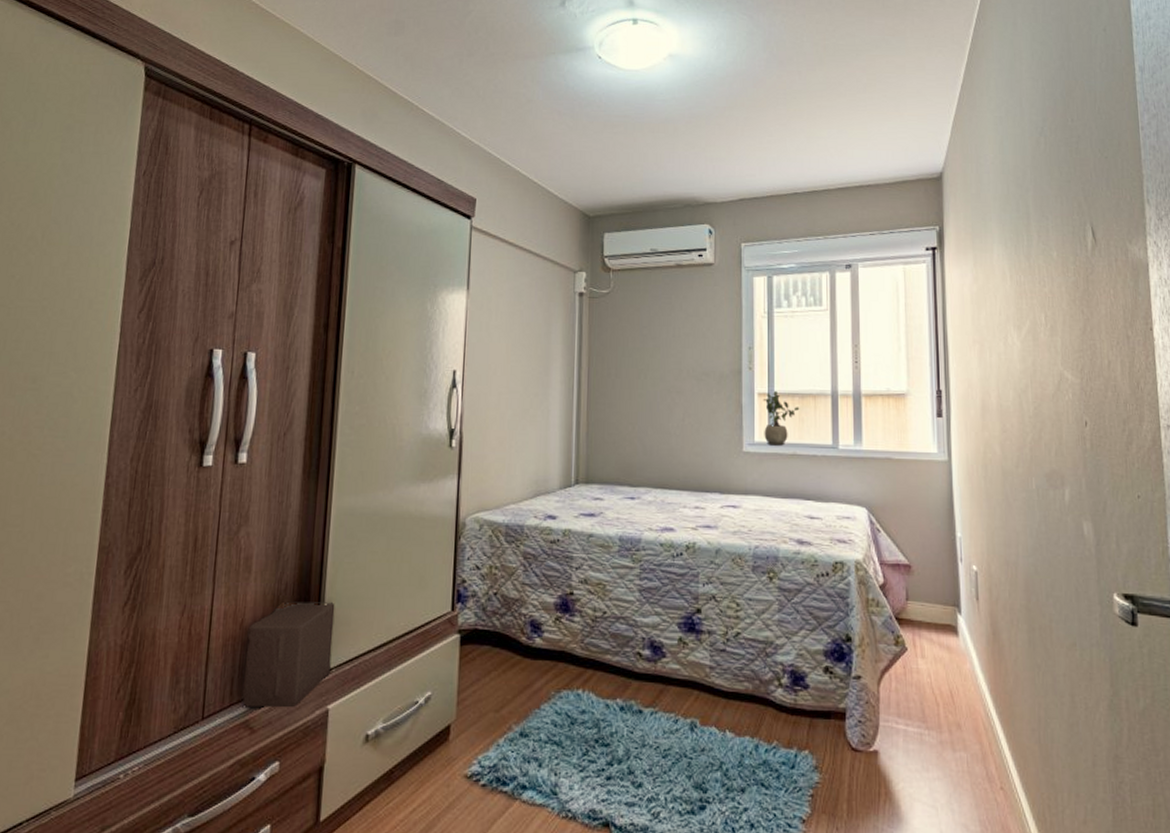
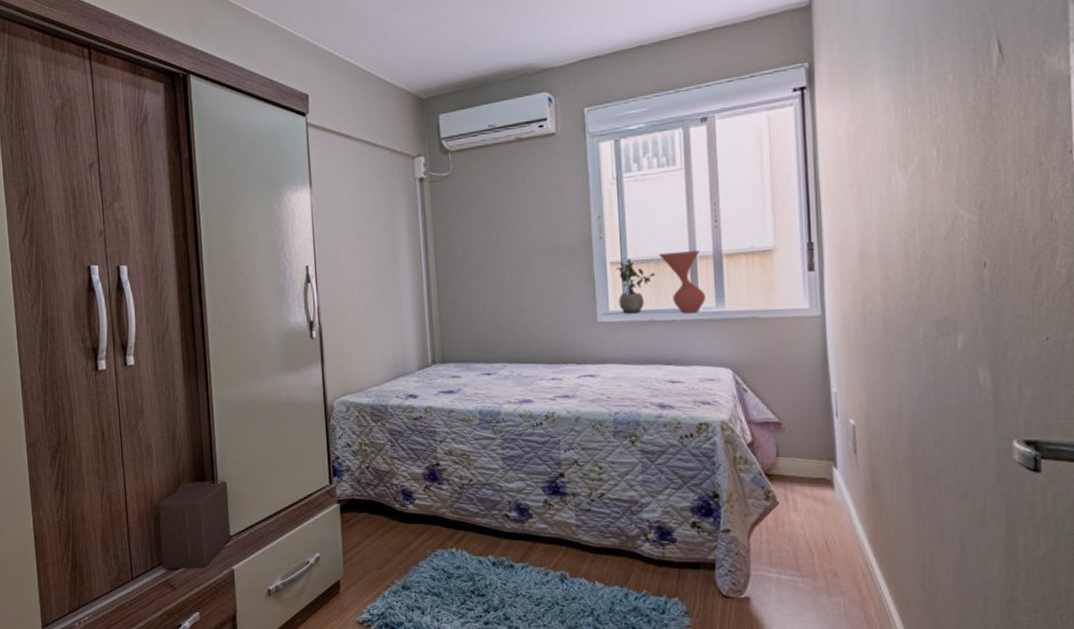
decorative vase: none [804,388,846,450] -> present [659,251,706,314]

